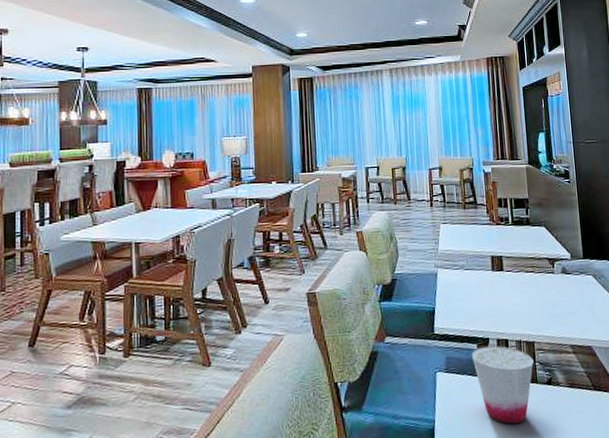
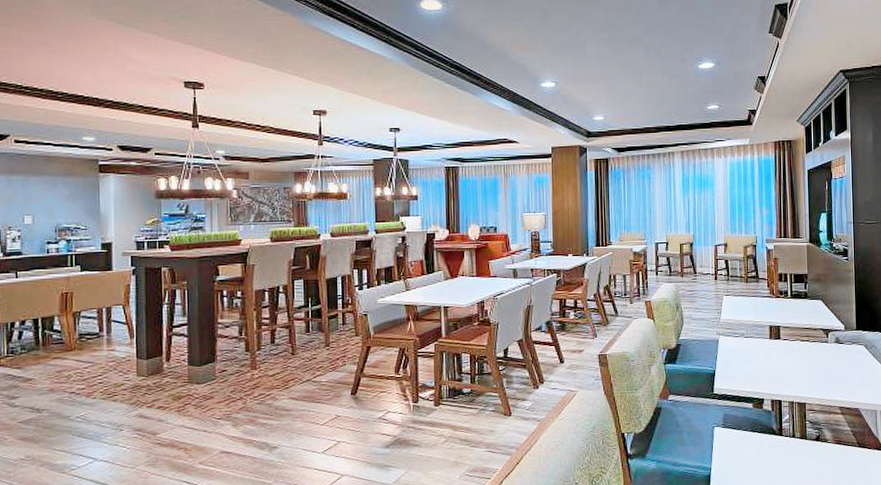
cup: present [471,345,534,424] -> none [747,405,804,474]

